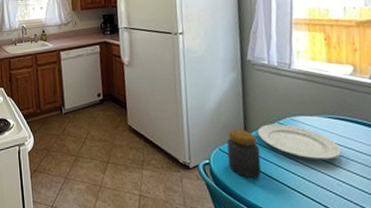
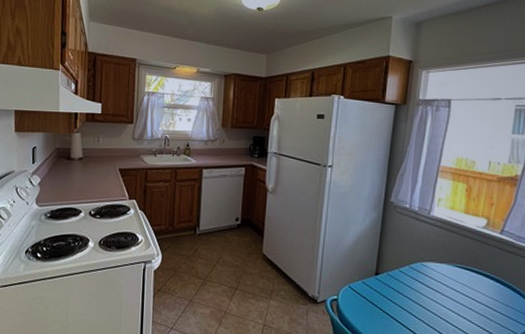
jar: present [227,129,262,178] -> none [355,268,387,318]
plate: present [257,123,341,160] -> none [389,266,462,307]

